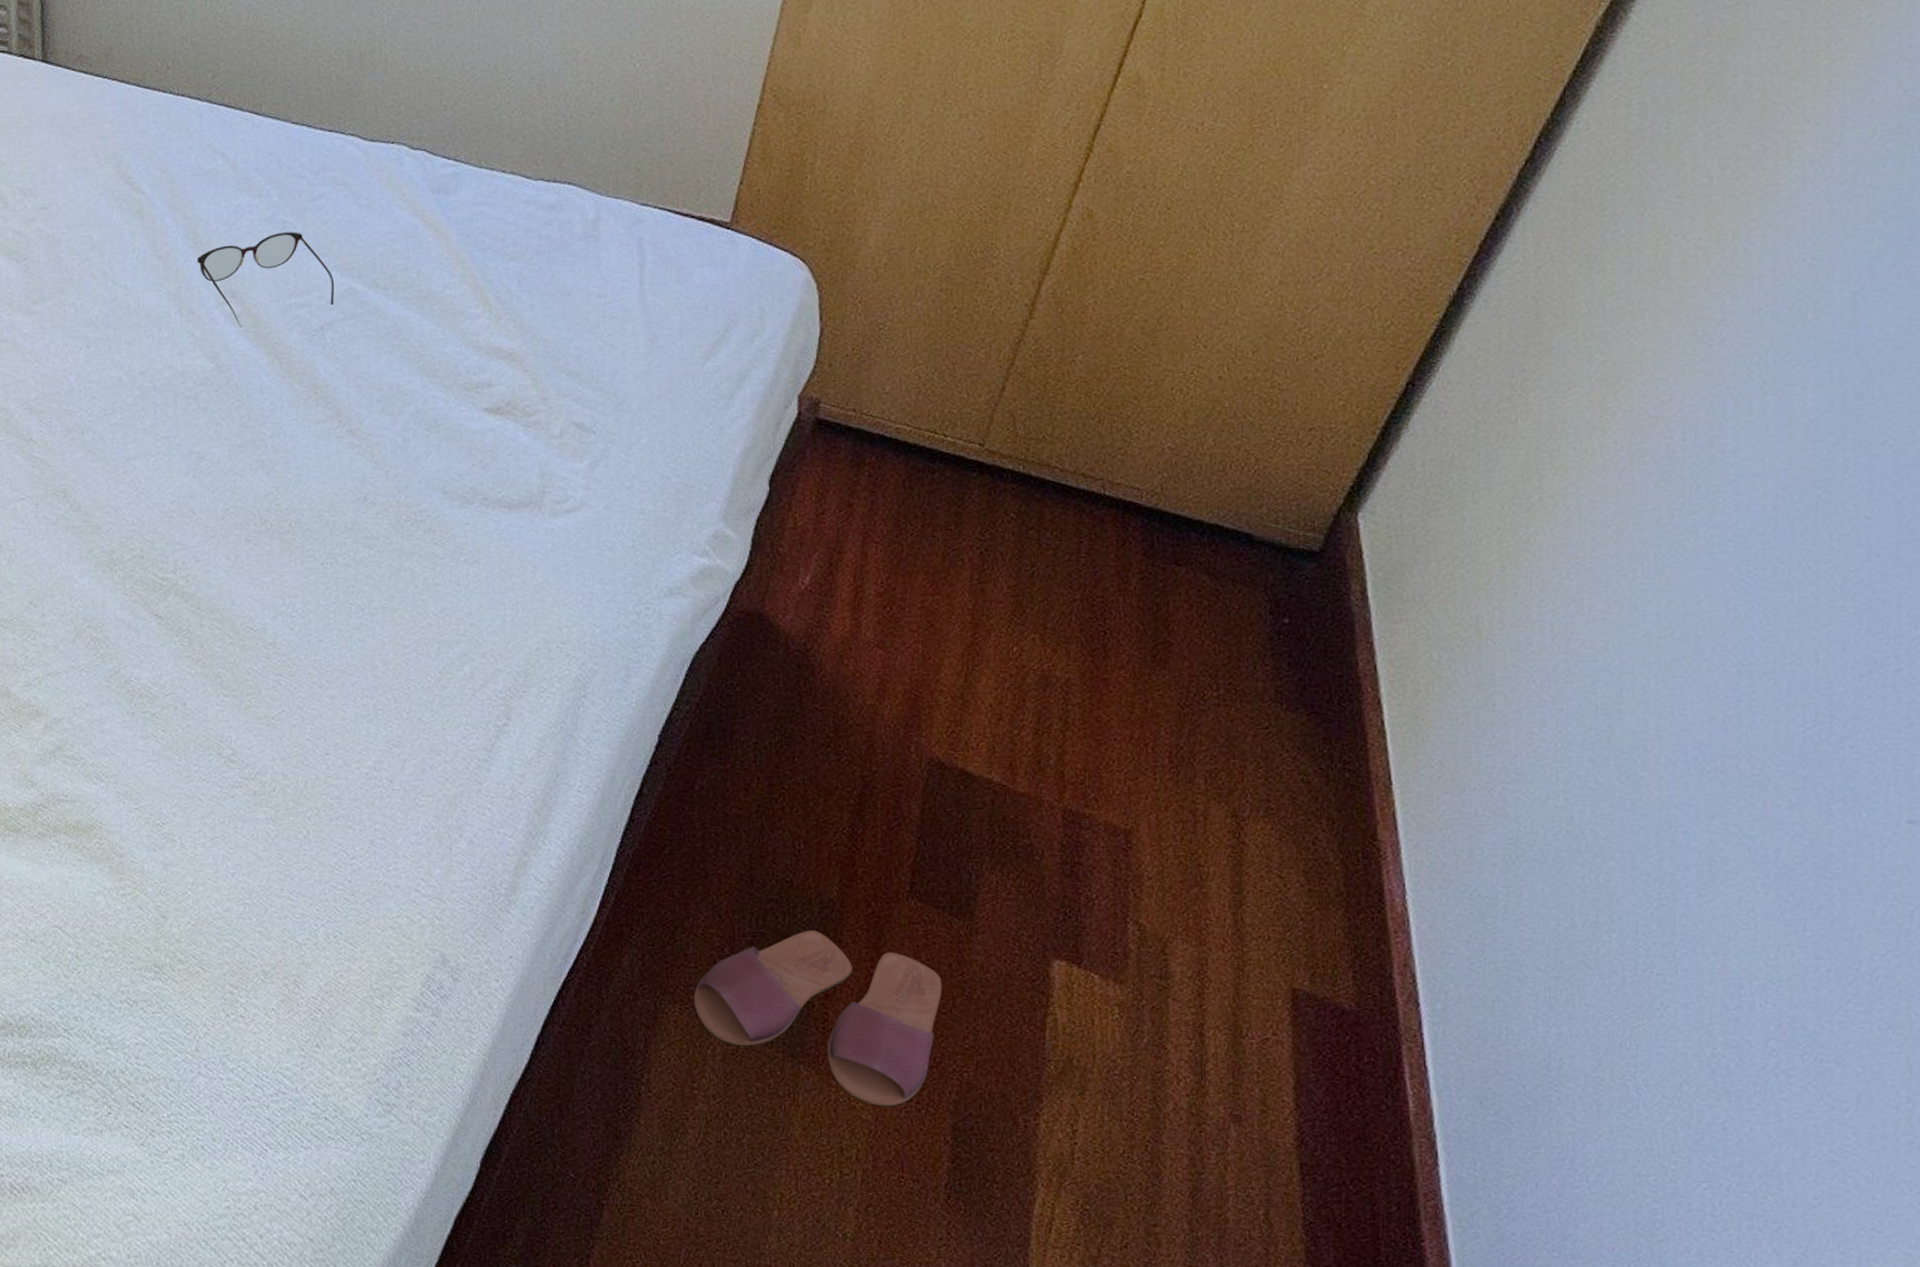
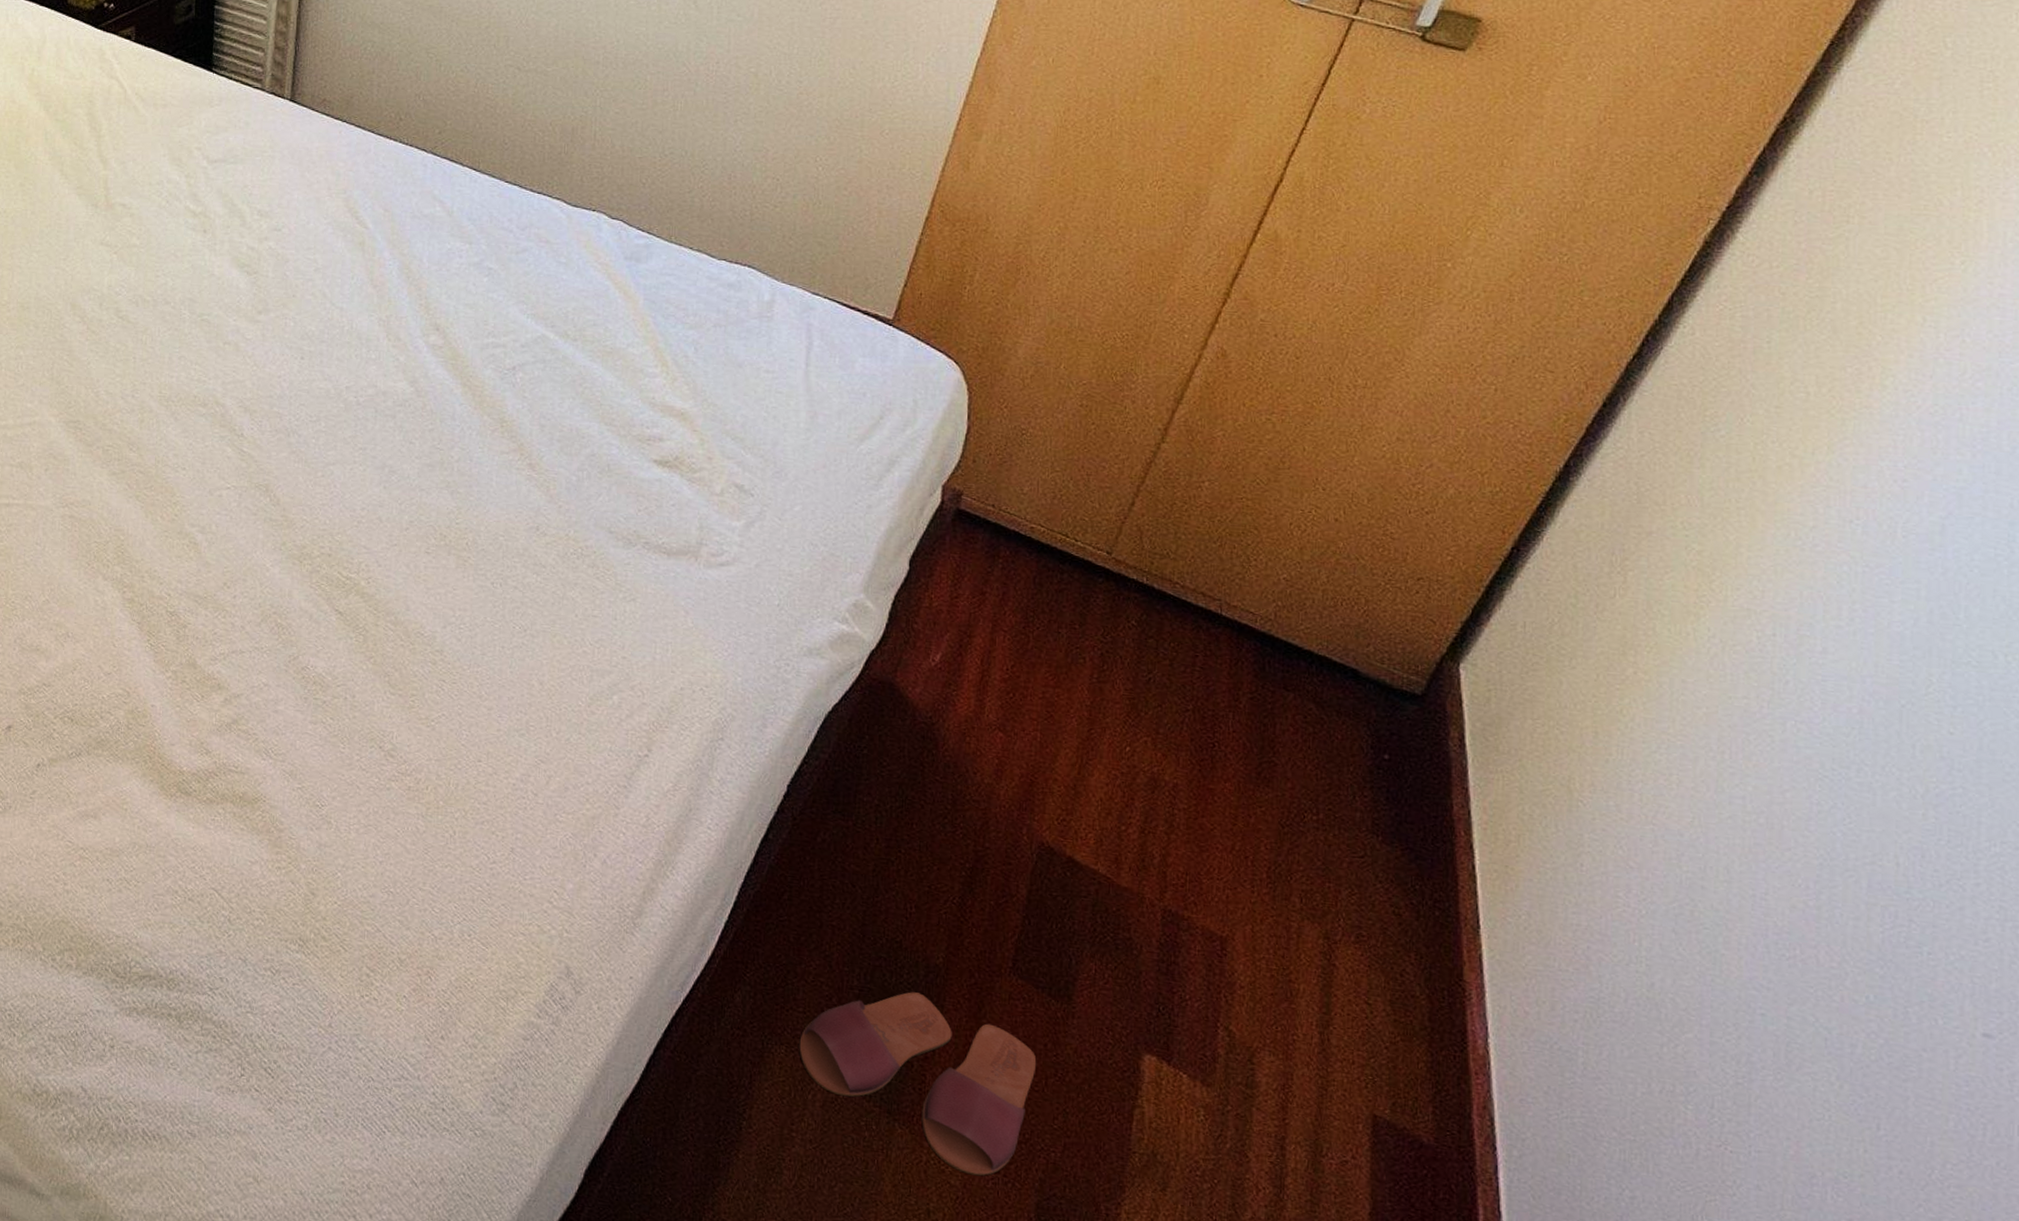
spectacles: present [197,231,335,328] -> none [408,277,529,359]

